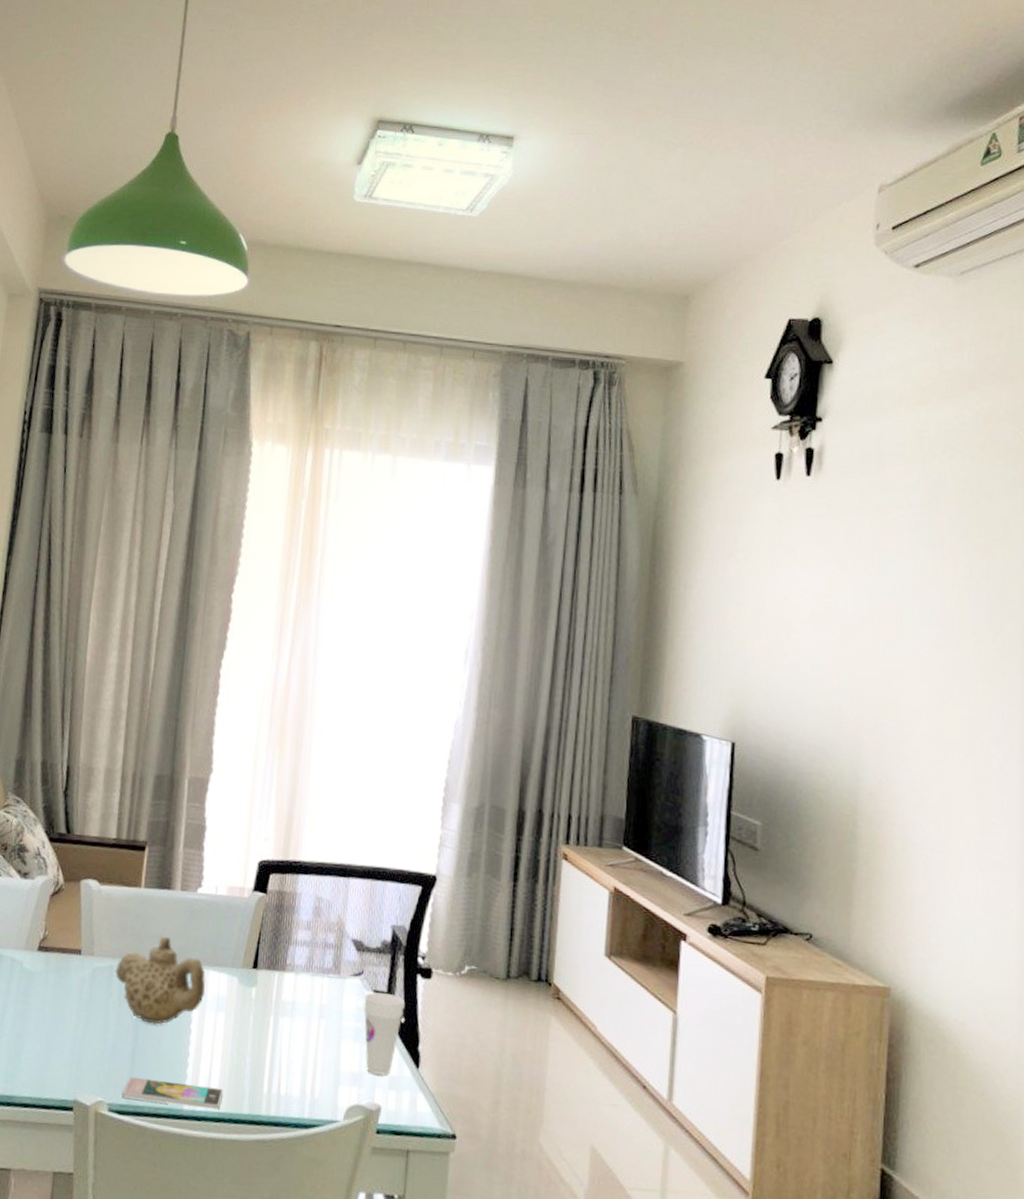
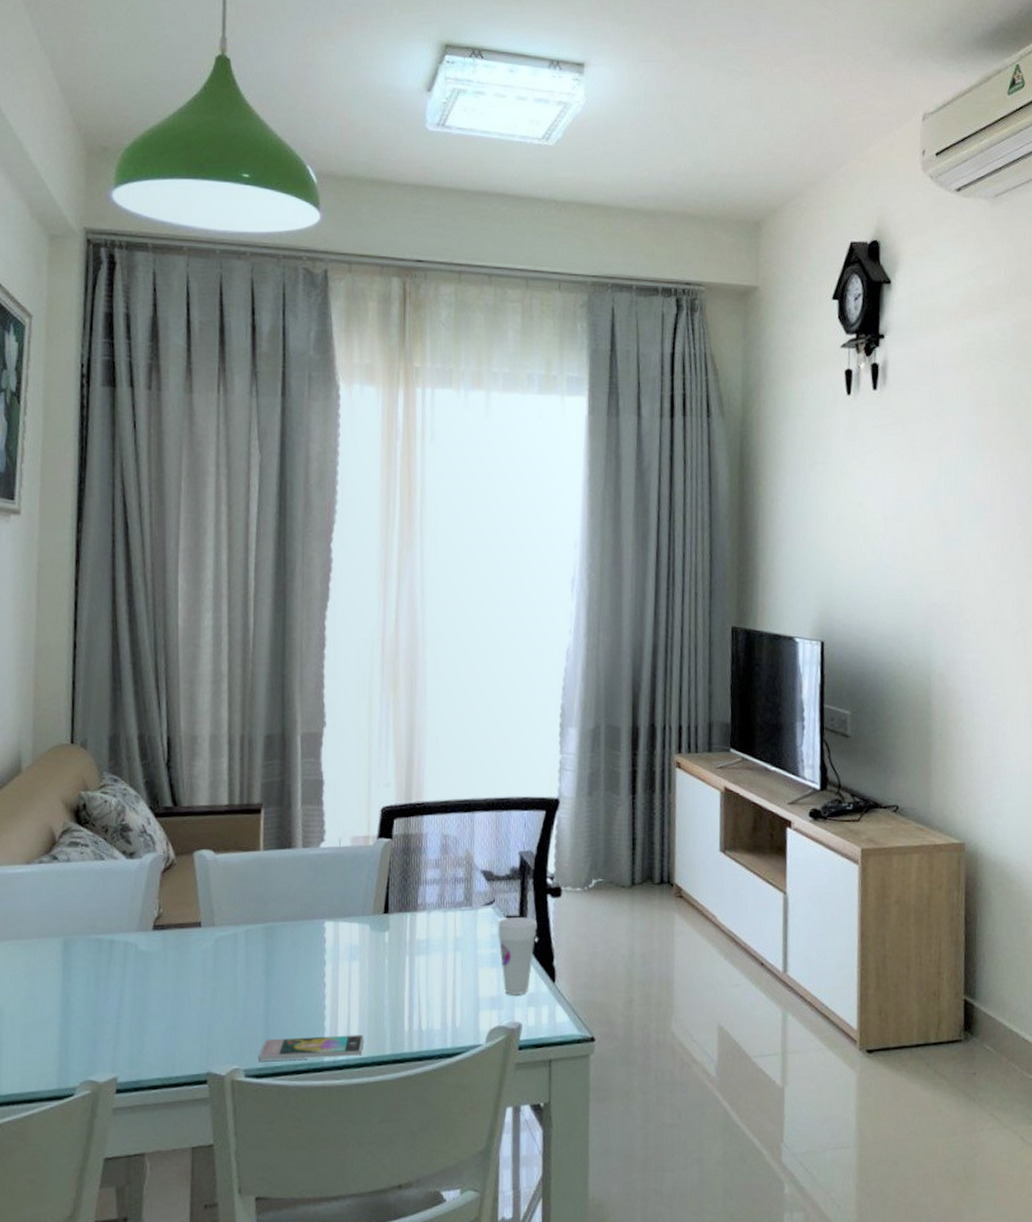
teapot: present [115,936,206,1025] -> none [240,895,337,984]

